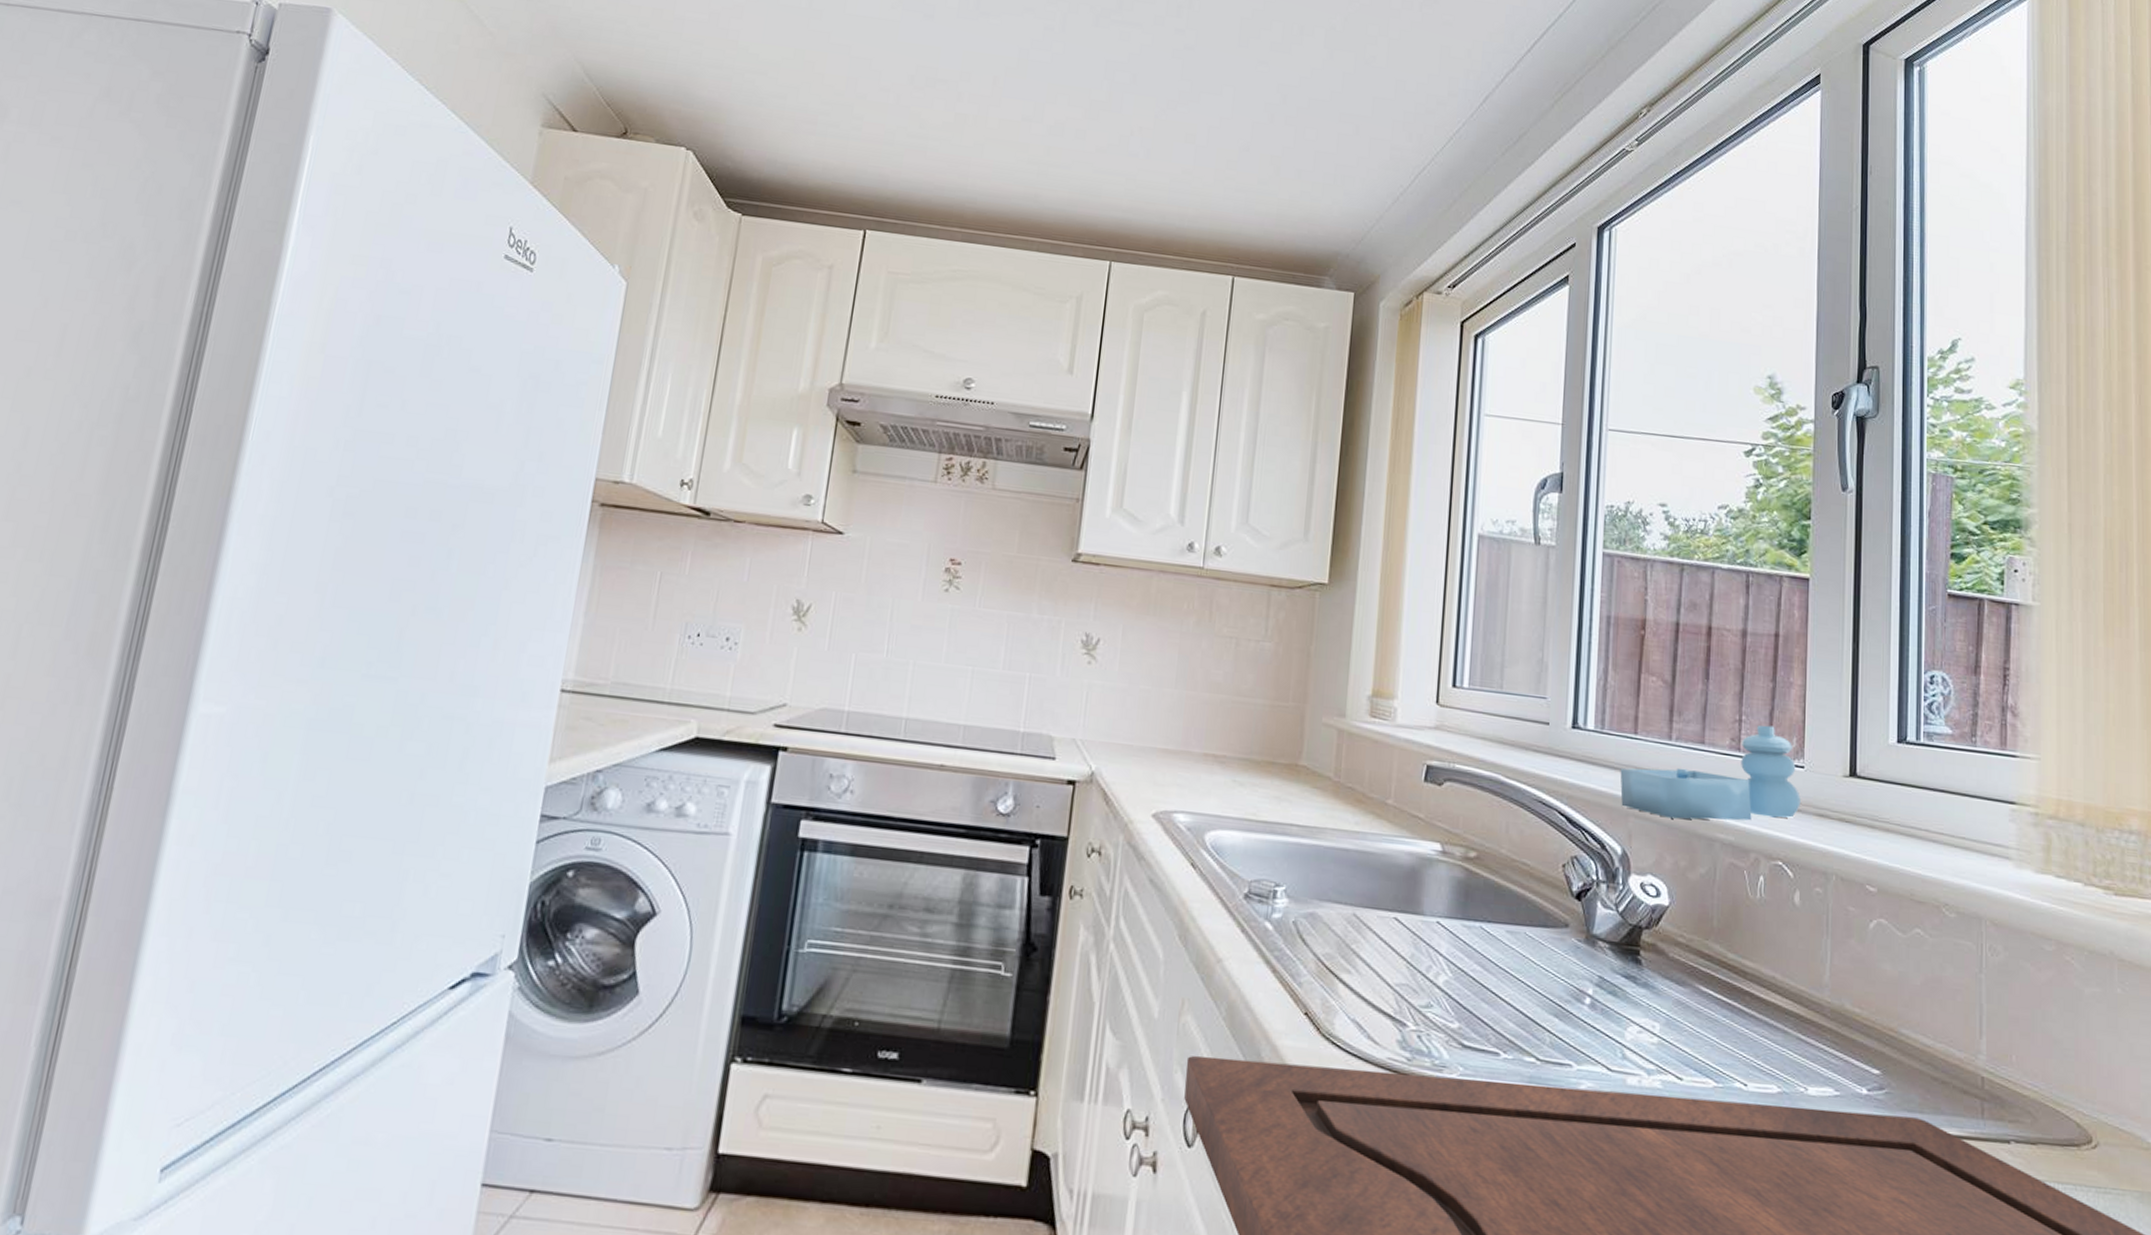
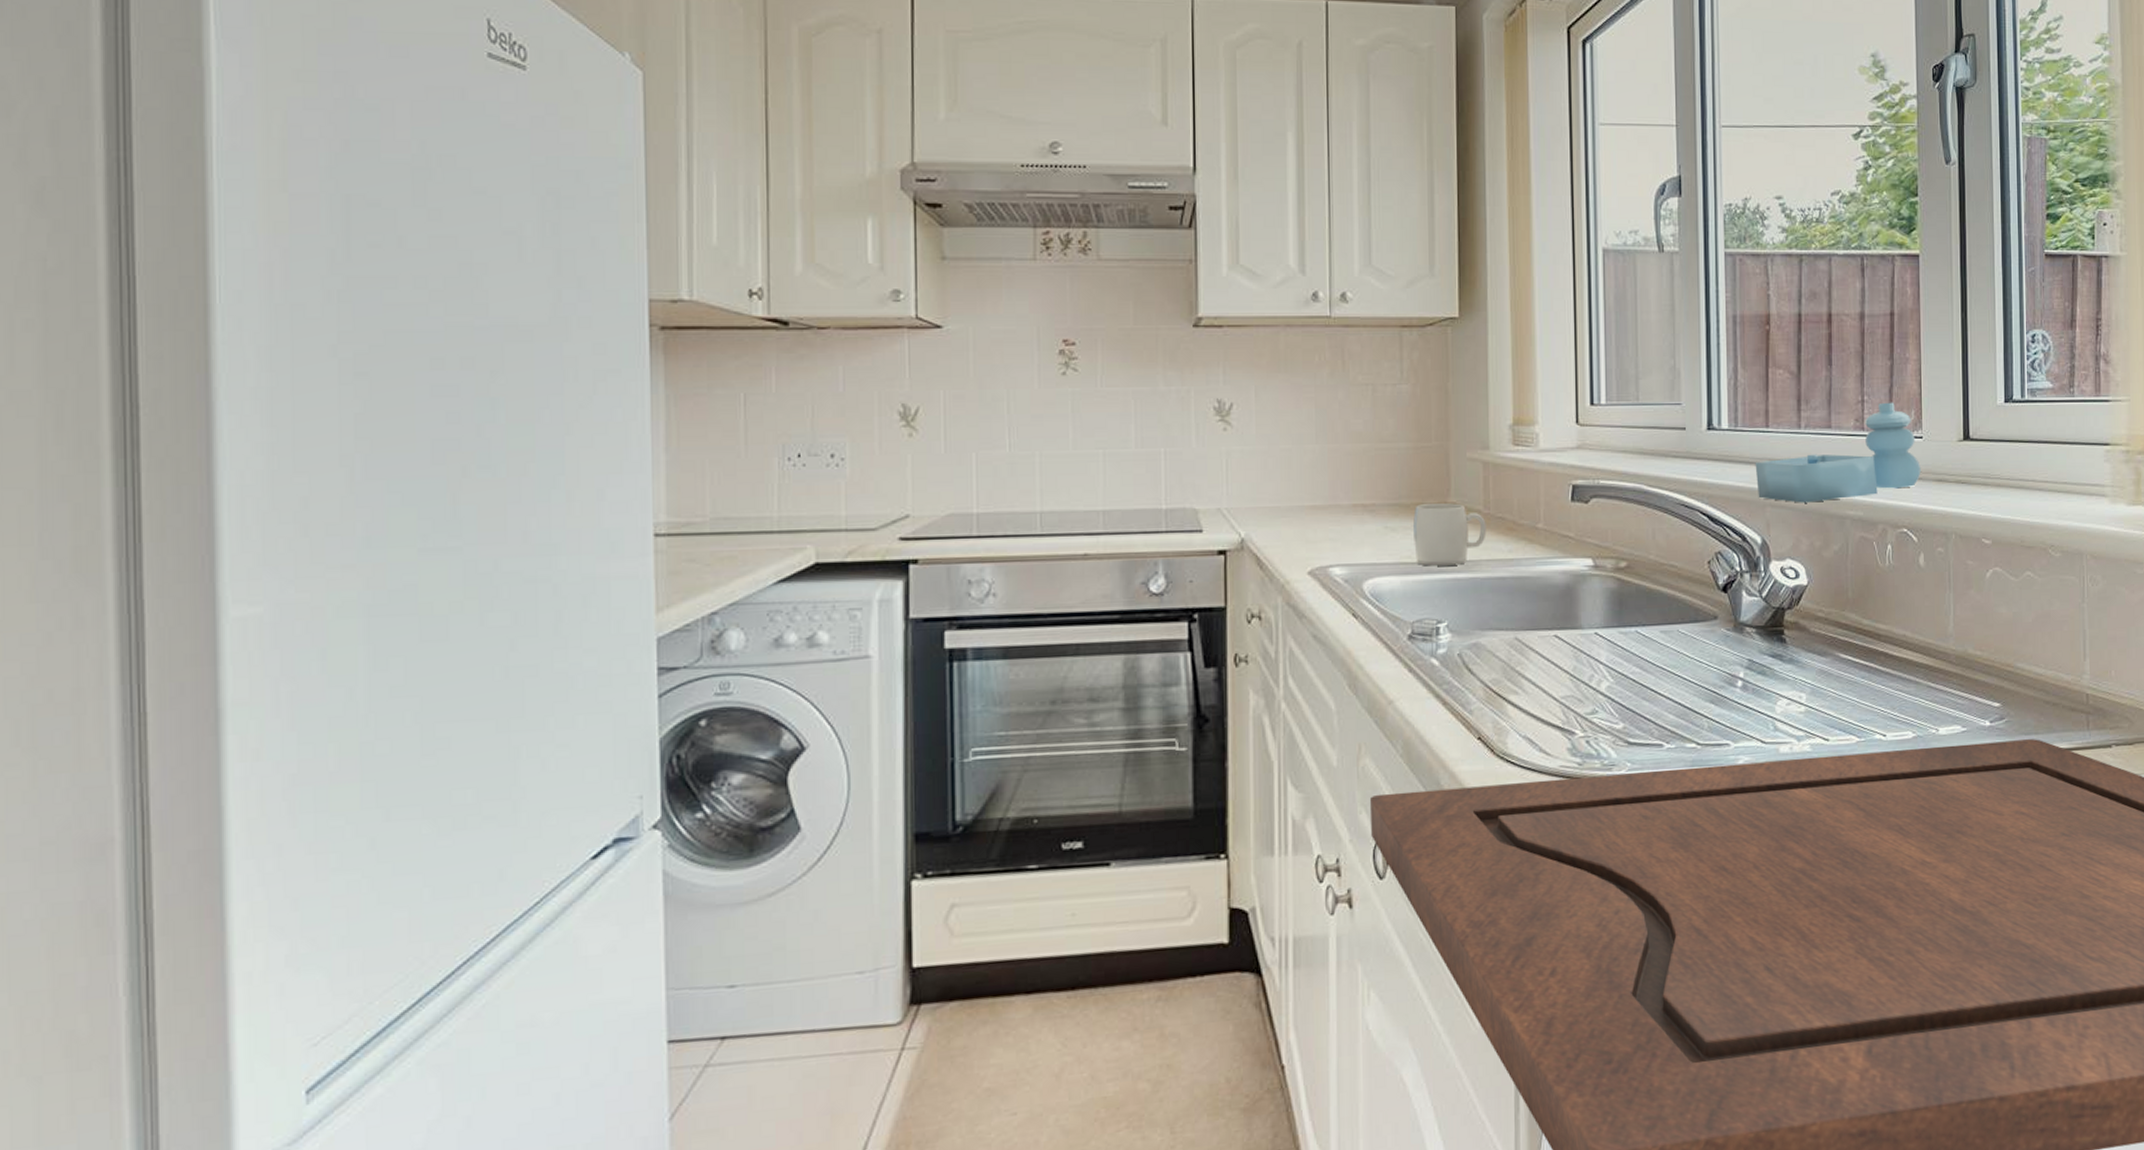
mug: none [1260,762,1335,830] -> present [1413,503,1487,566]

